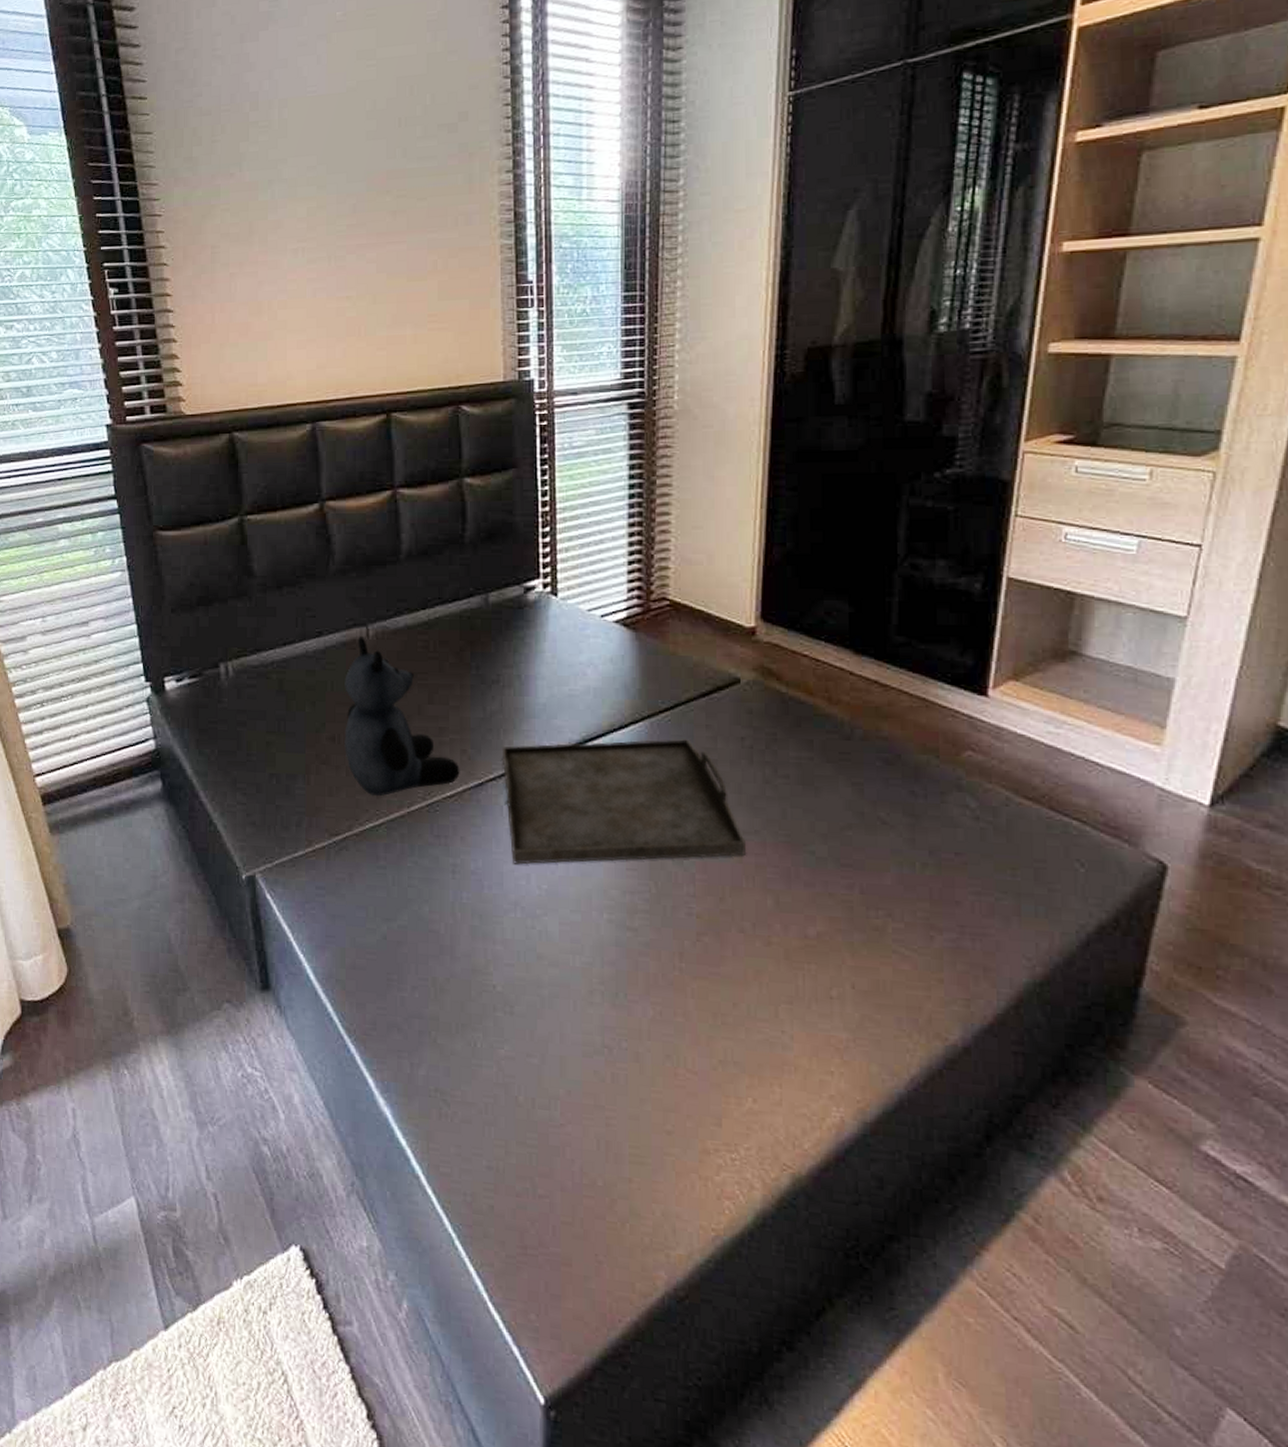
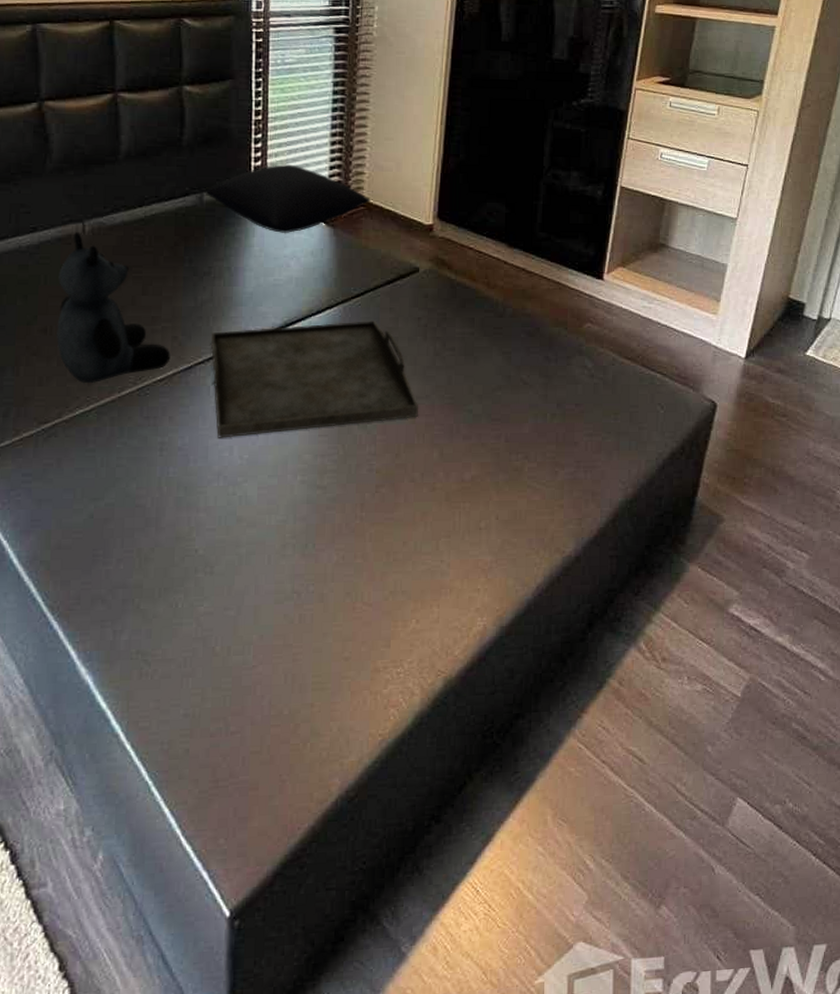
pillow: none [490,560,678,639] -> present [205,164,371,234]

